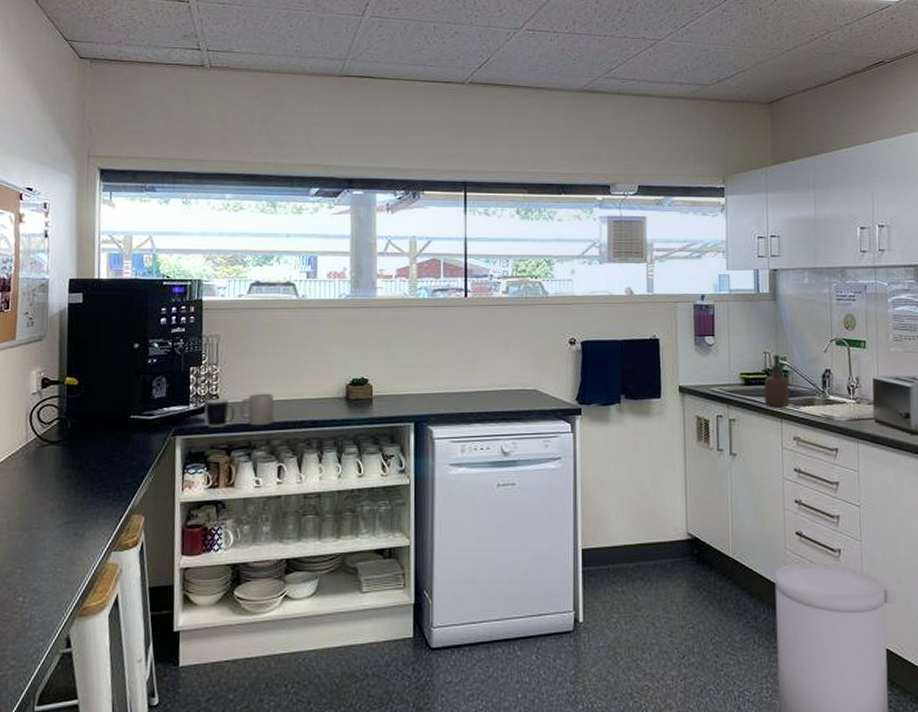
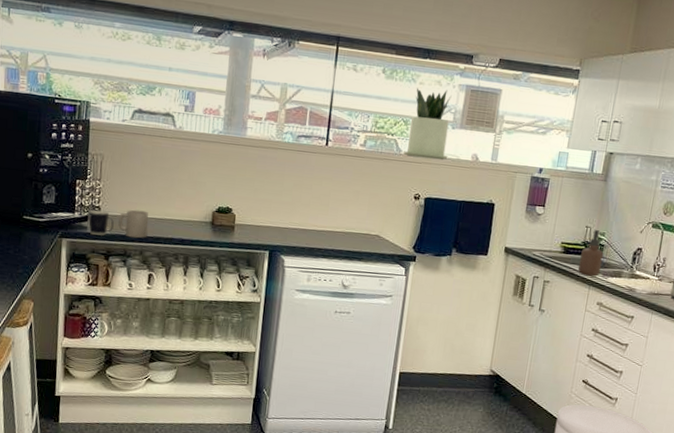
planter: none [551,224,600,299] -> present [403,88,452,160]

